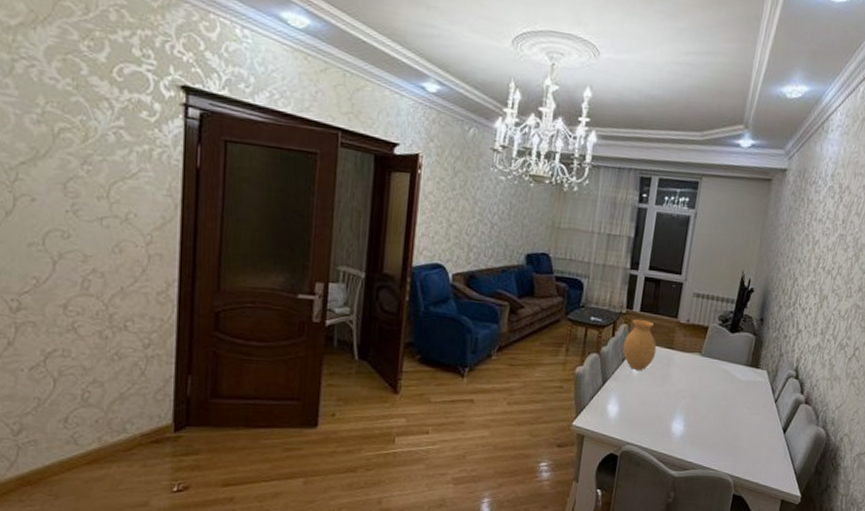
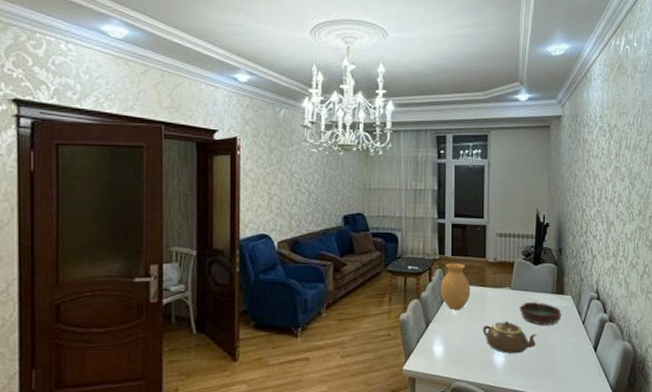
teapot: none [663,388,723,425] -> present [482,321,538,354]
bowl: none [707,371,753,399] -> present [519,302,562,325]

